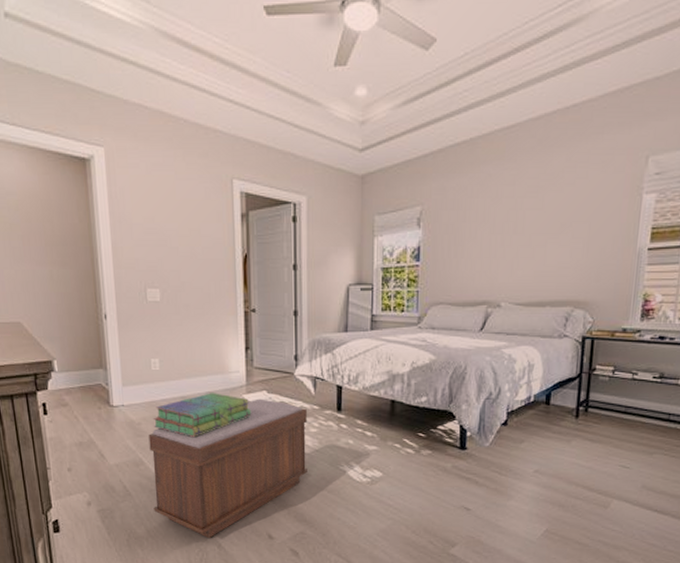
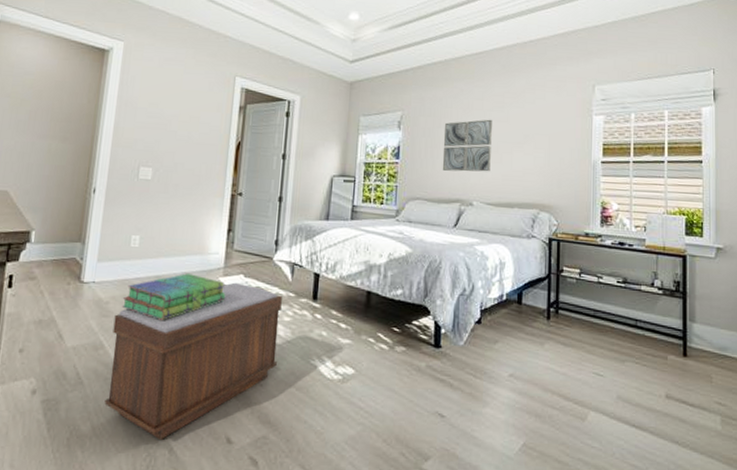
wall art: none [467,208,524,271] -> present [442,119,492,172]

